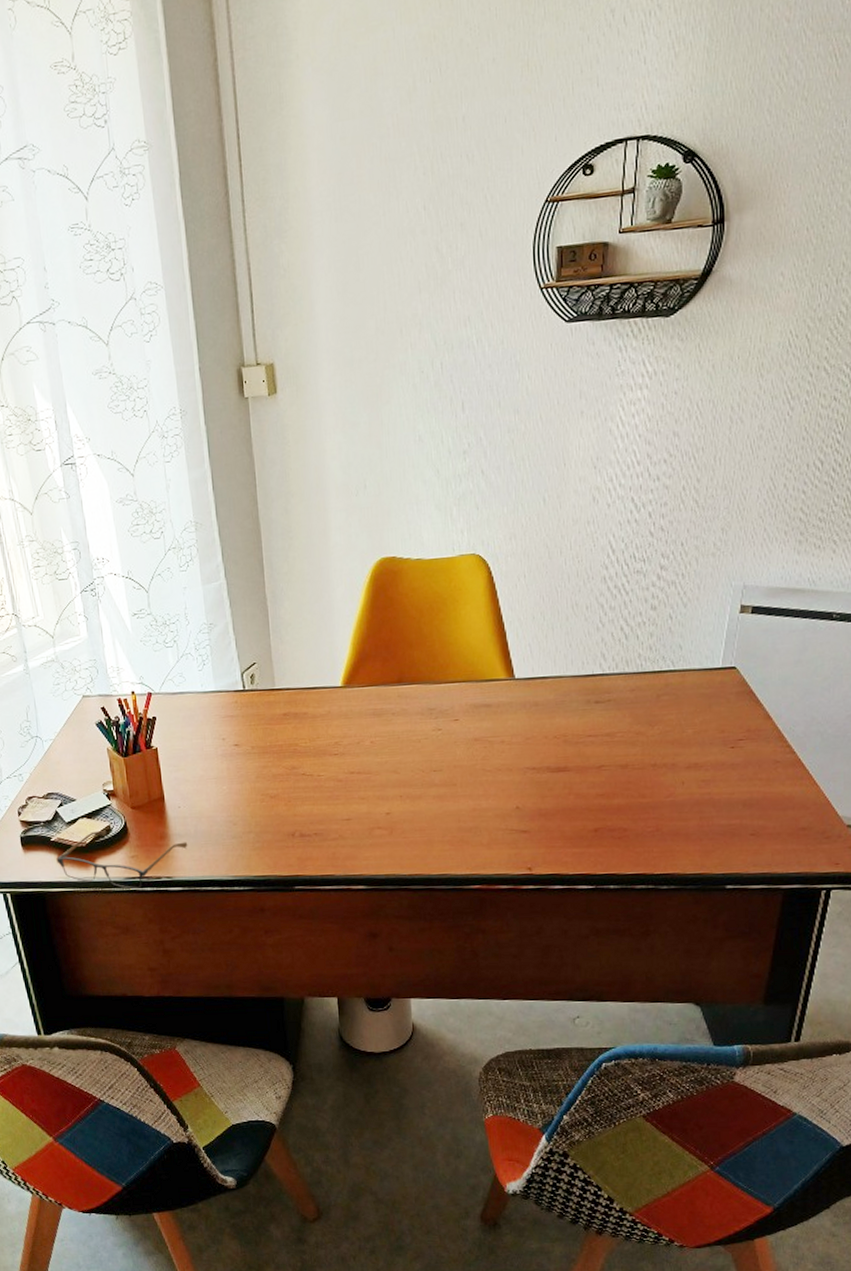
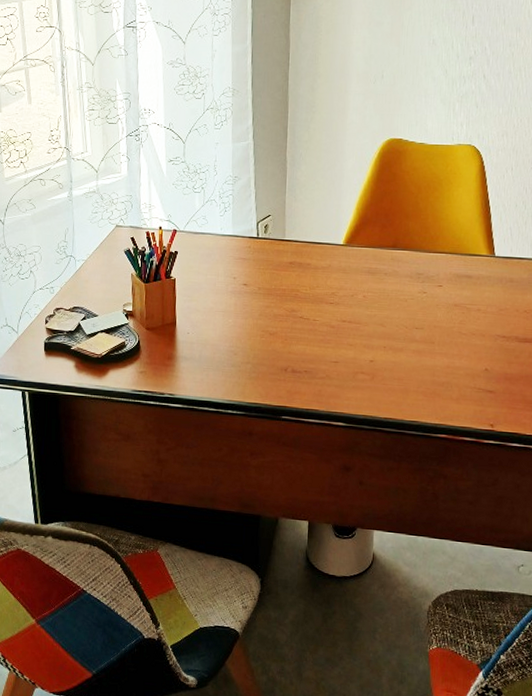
eyeglasses: present [56,829,188,890] -> none [74,345,192,402]

